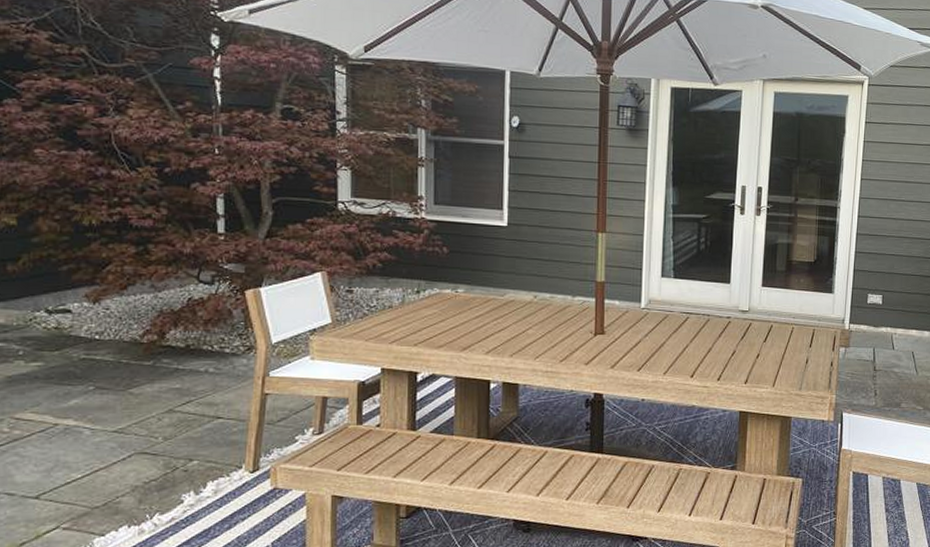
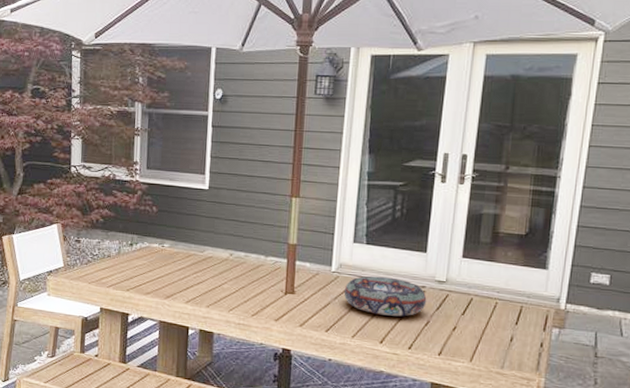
decorative bowl: none [654,310,732,349] -> present [343,276,427,317]

